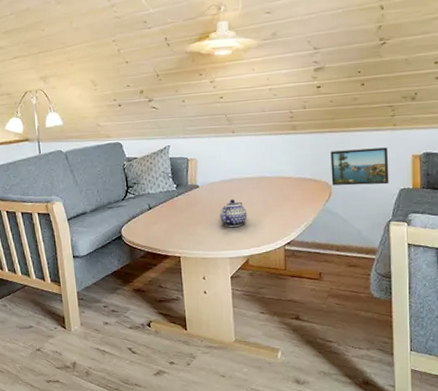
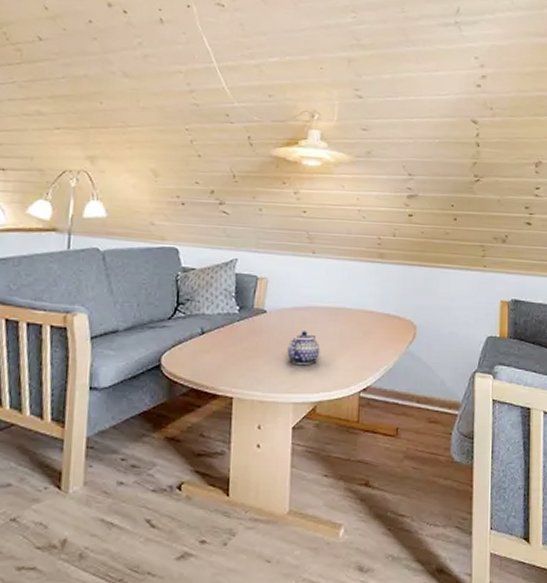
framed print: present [330,147,389,186] -> none [416,287,477,330]

